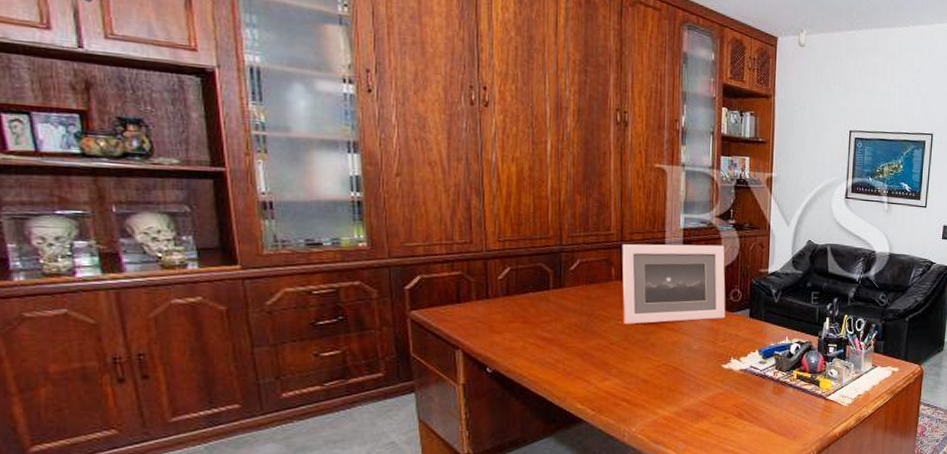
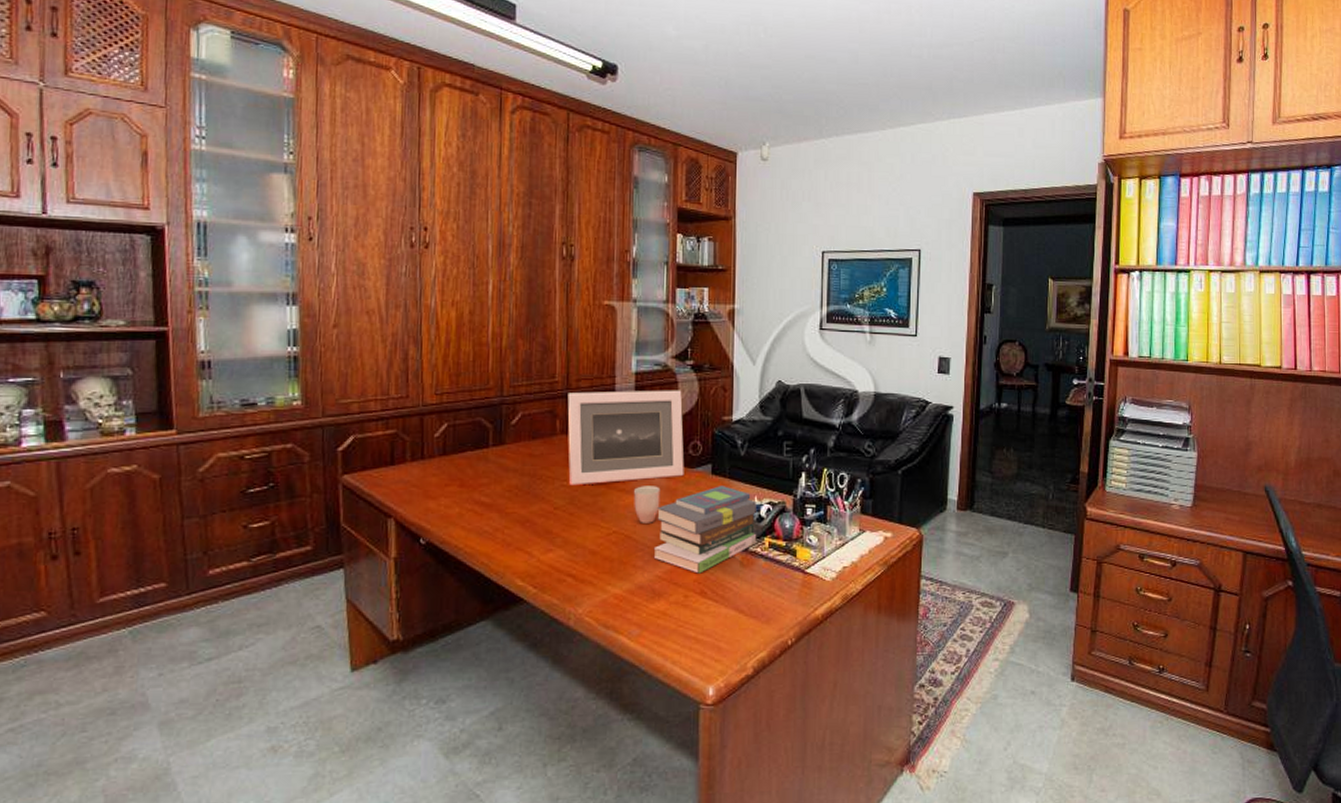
mug: none [681,326,705,358] -> present [634,486,661,523]
books: none [698,327,787,399] -> present [653,486,756,574]

